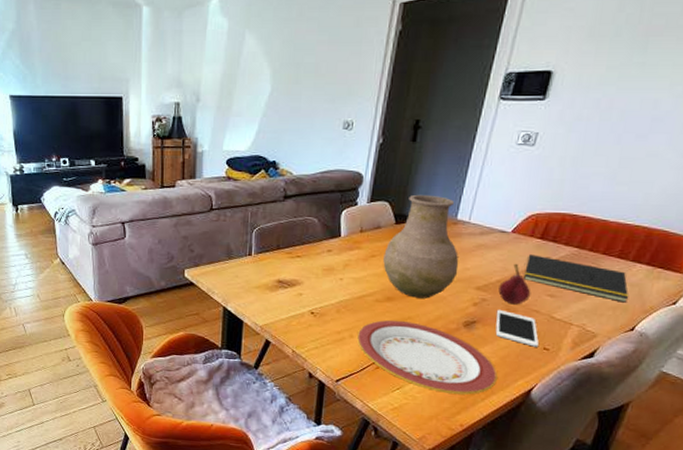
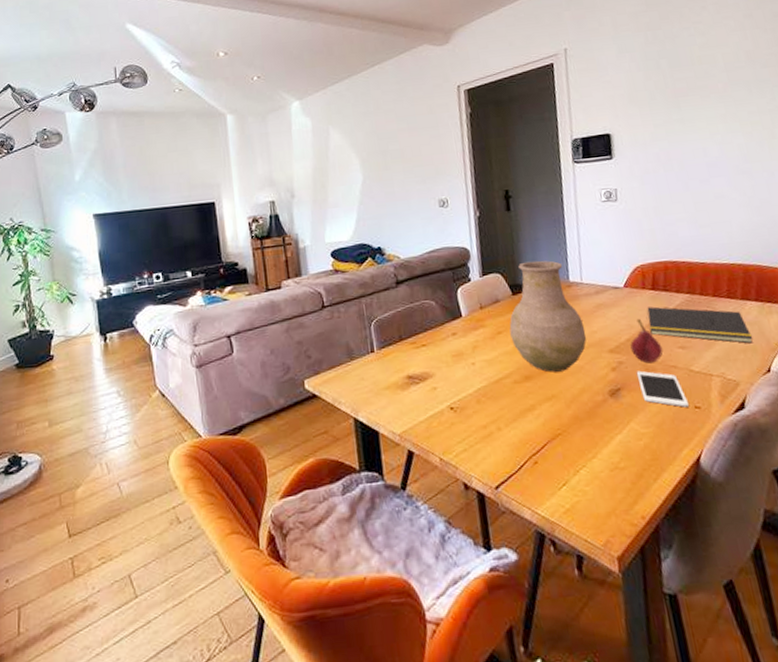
plate: present [356,320,498,395] -> none [505,400,663,480]

